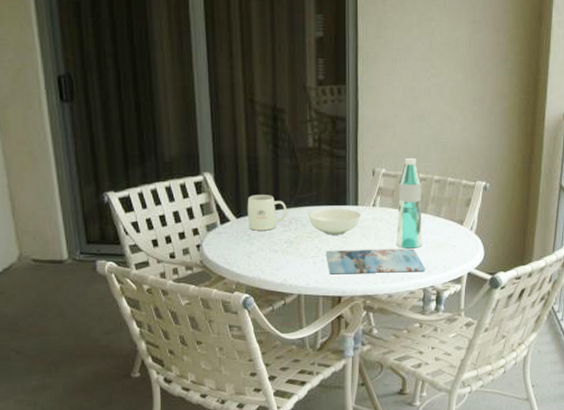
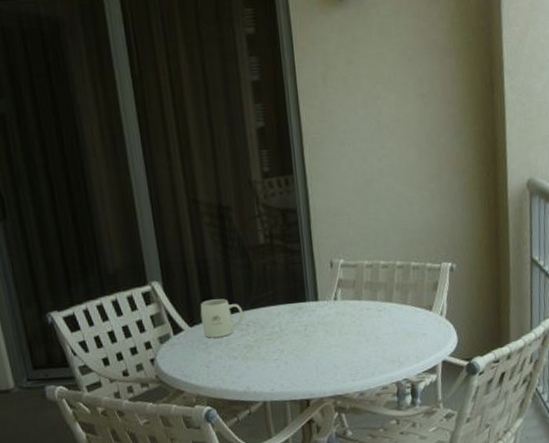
bowl: present [308,208,361,235] -> none [266,305,323,335]
magazine: present [326,248,426,275] -> none [289,341,398,377]
water bottle: present [396,157,422,249] -> none [359,244,390,342]

